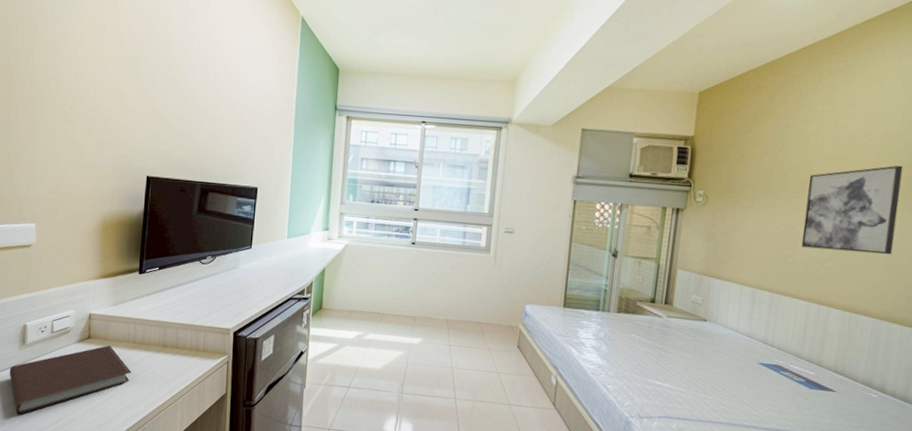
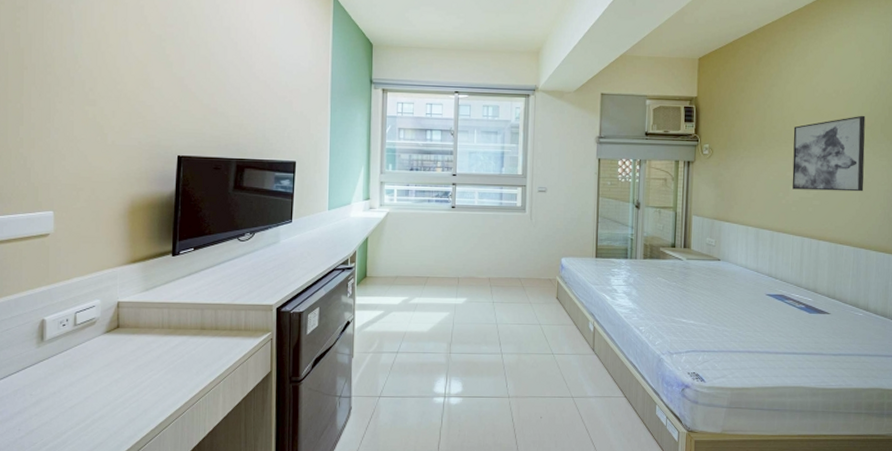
notebook: present [9,345,131,415] -> none [25,333,167,419]

